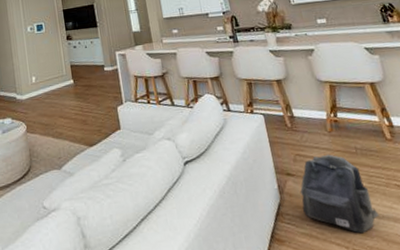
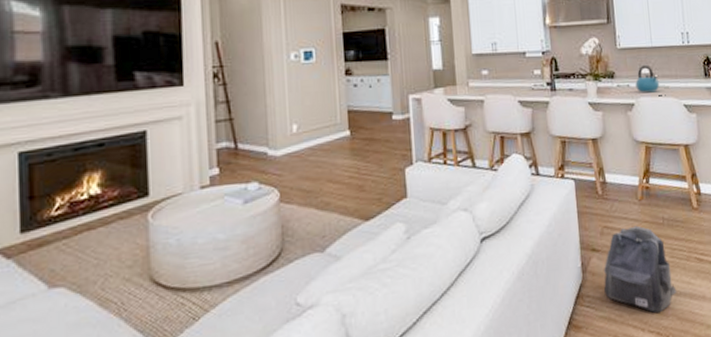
kettle: none [312,16,338,40] -> present [635,64,660,93]

